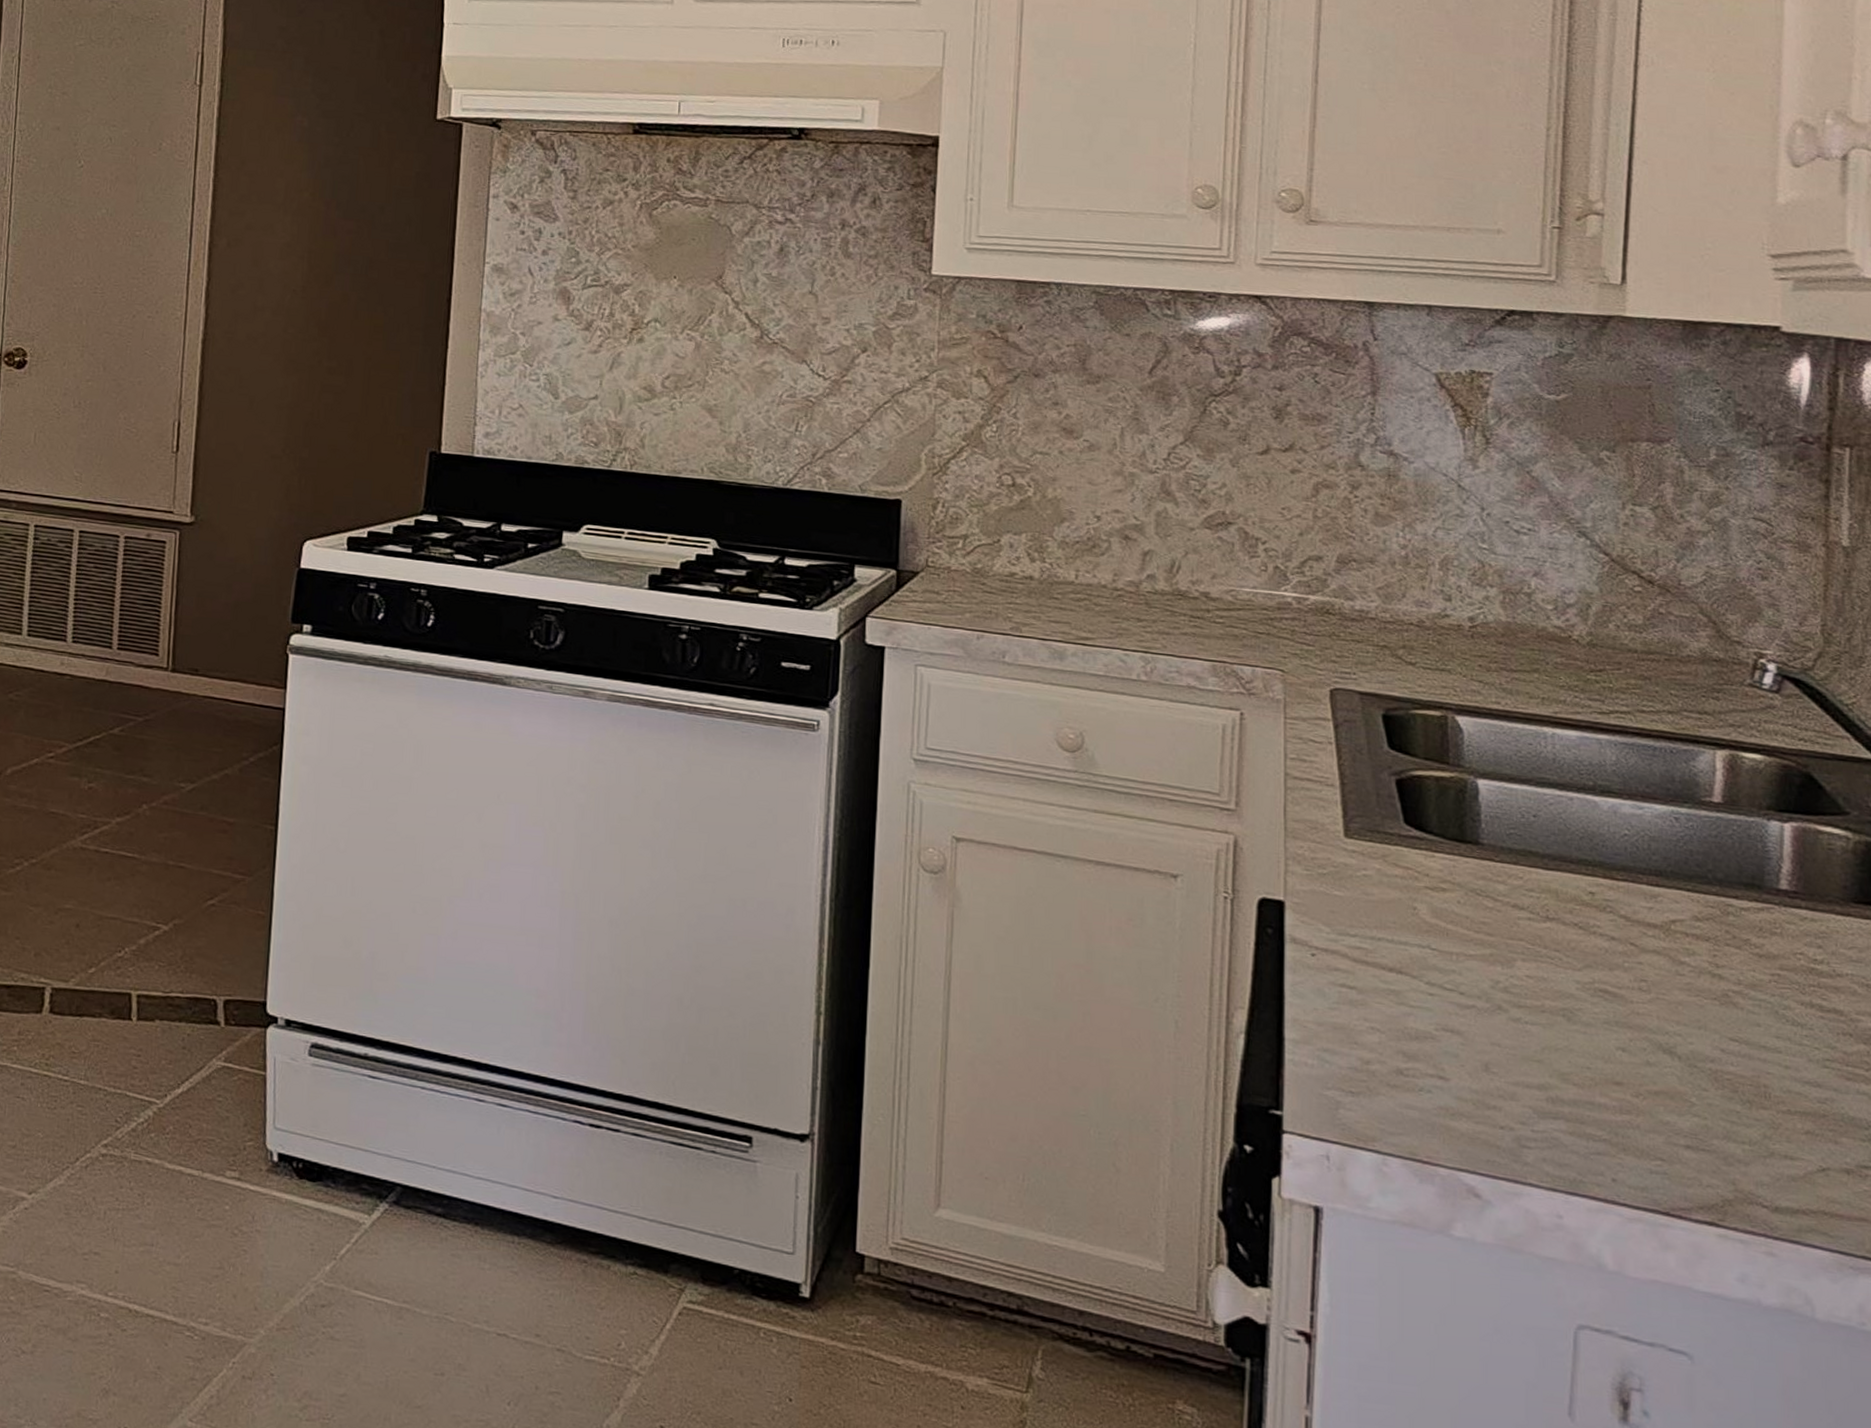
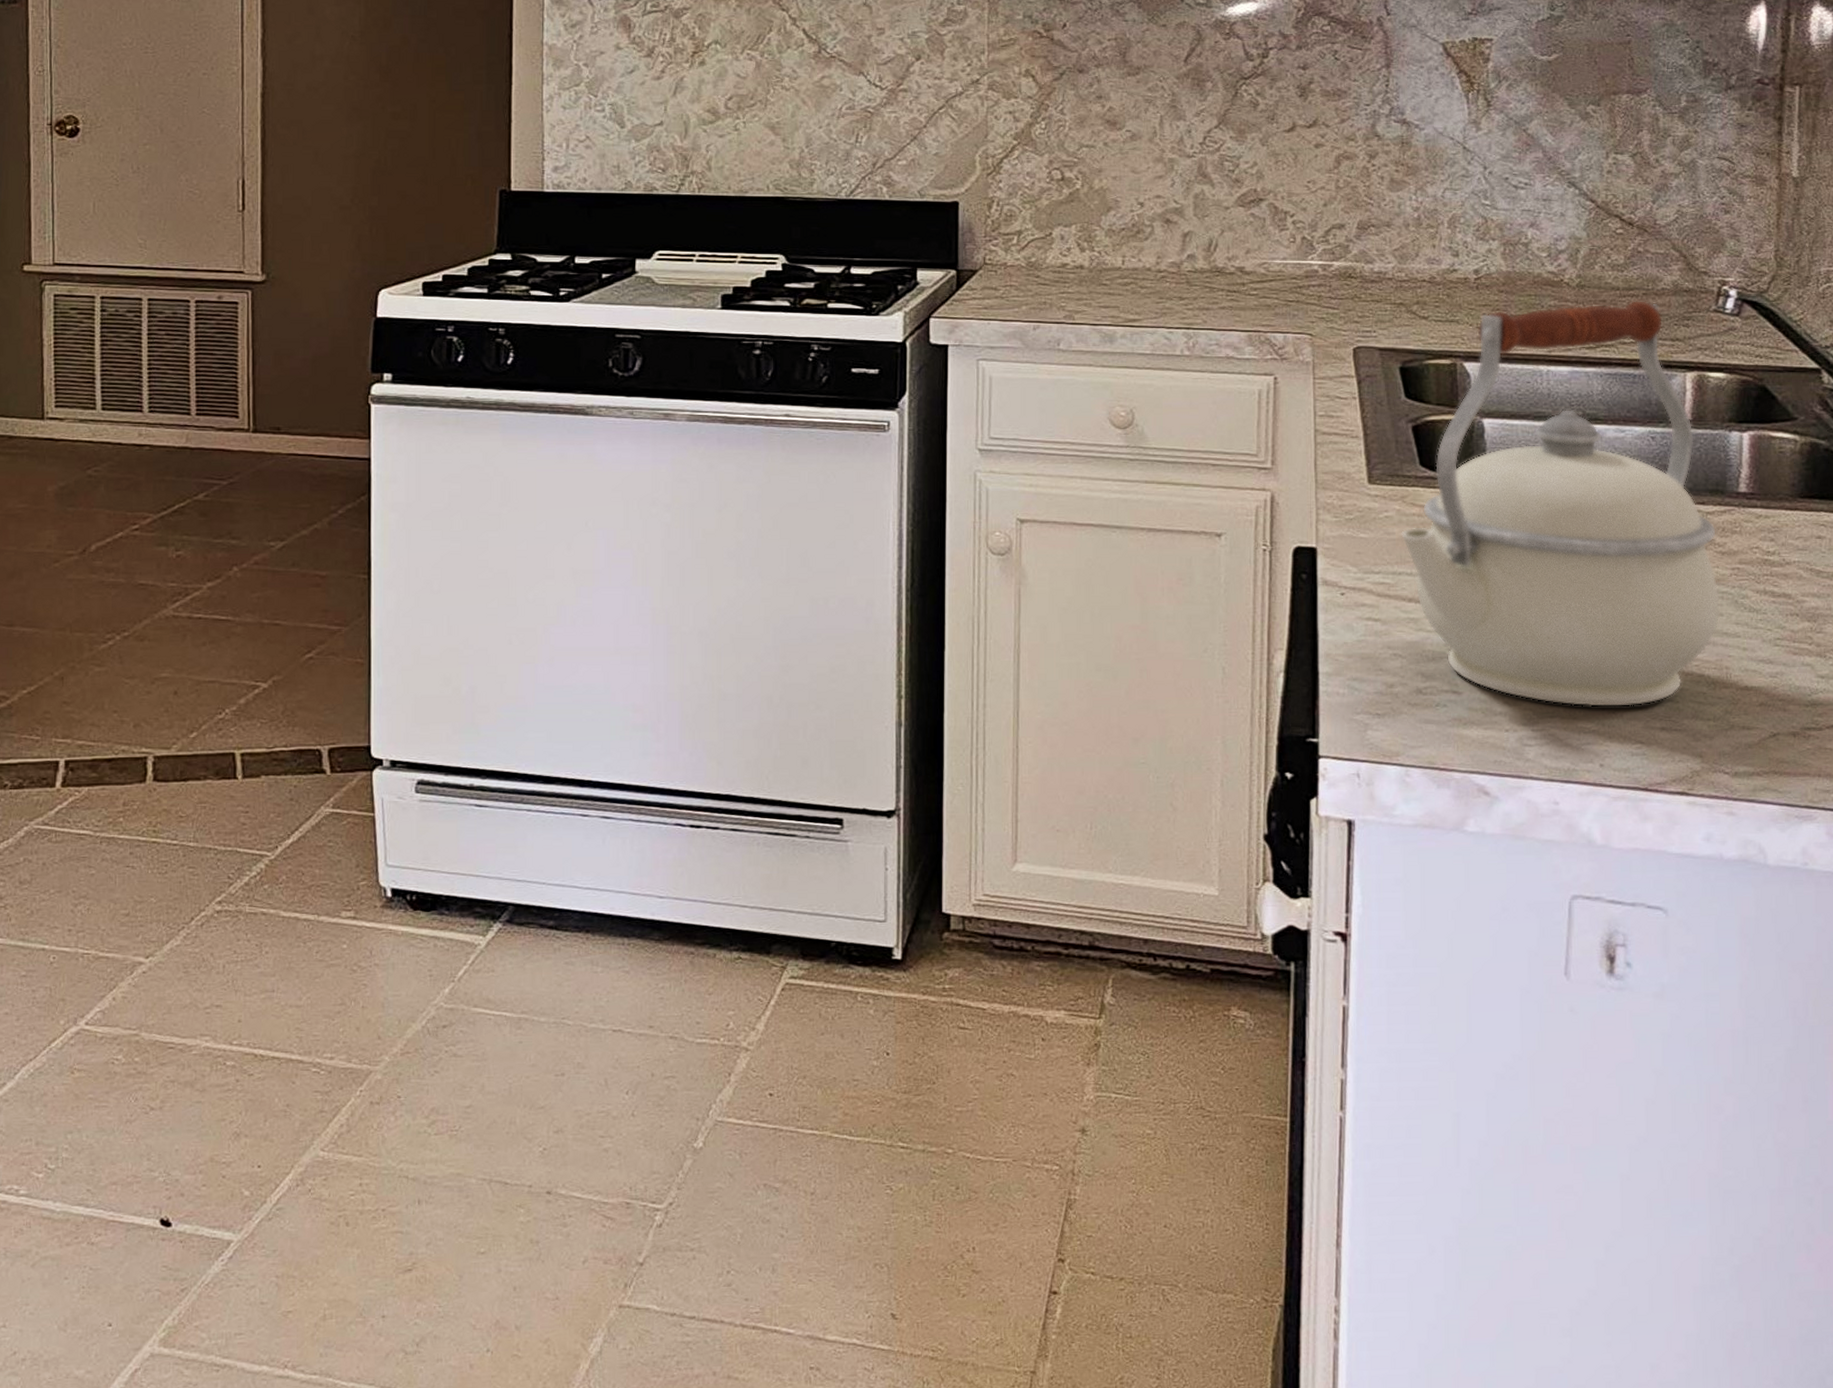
kettle: none [1381,663,1758,1118] -> present [1401,300,1721,708]

